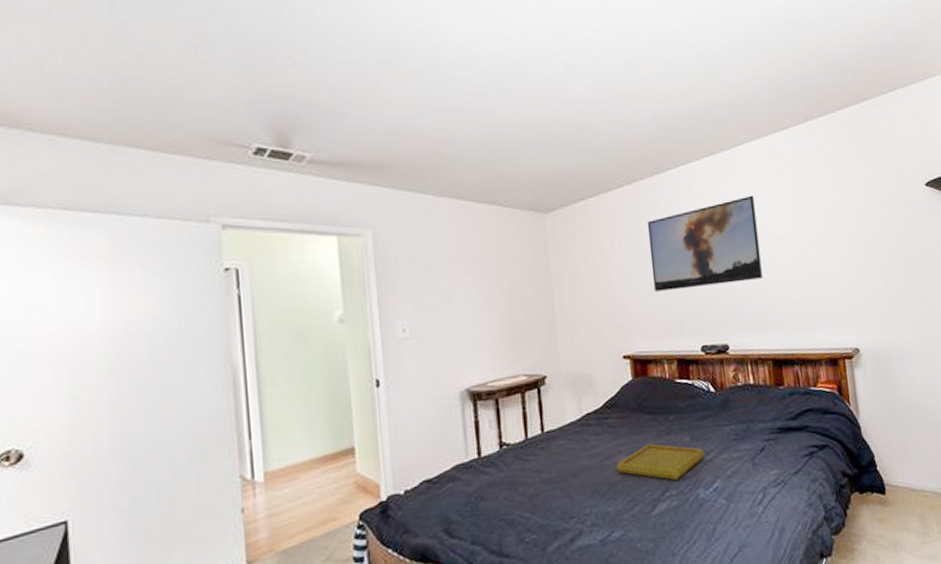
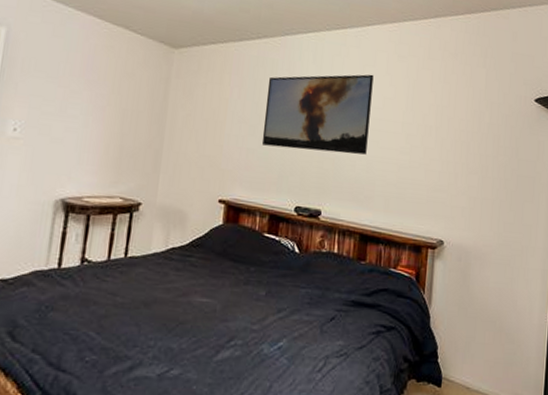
serving tray: present [616,443,705,481] -> none [188,290,277,331]

